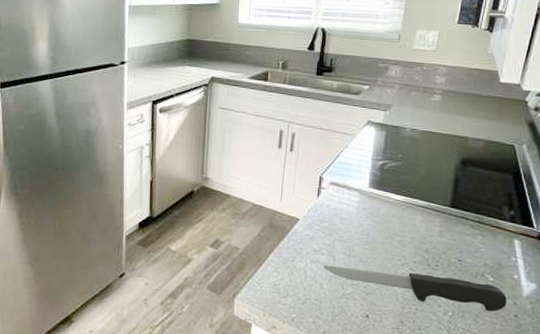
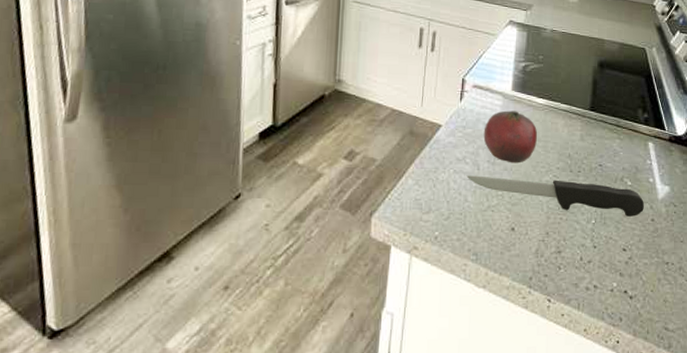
fruit: none [339,206,394,256] -> present [483,110,537,164]

